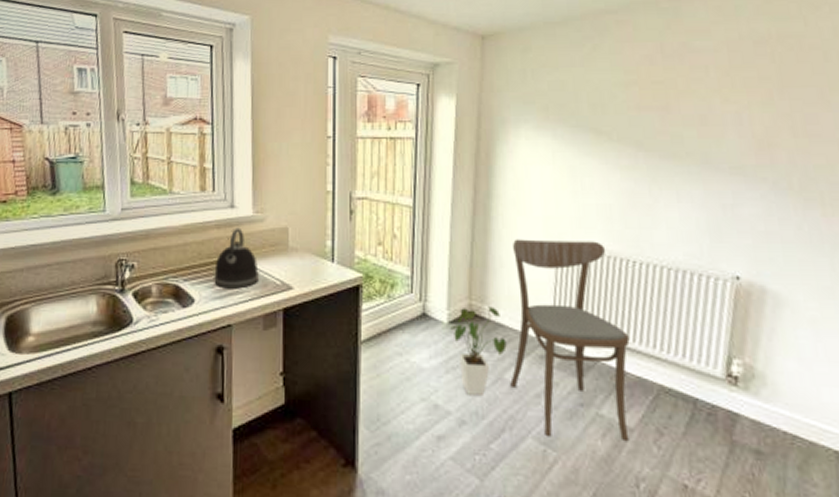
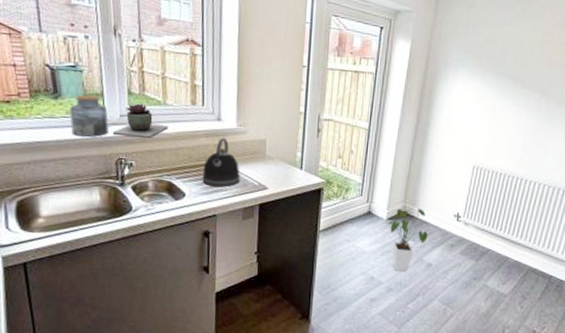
jar: none [67,188,109,236] -> present [69,94,109,137]
succulent plant: none [112,194,175,235] -> present [112,103,168,139]
dining chair: present [510,239,630,440] -> none [427,159,514,302]

